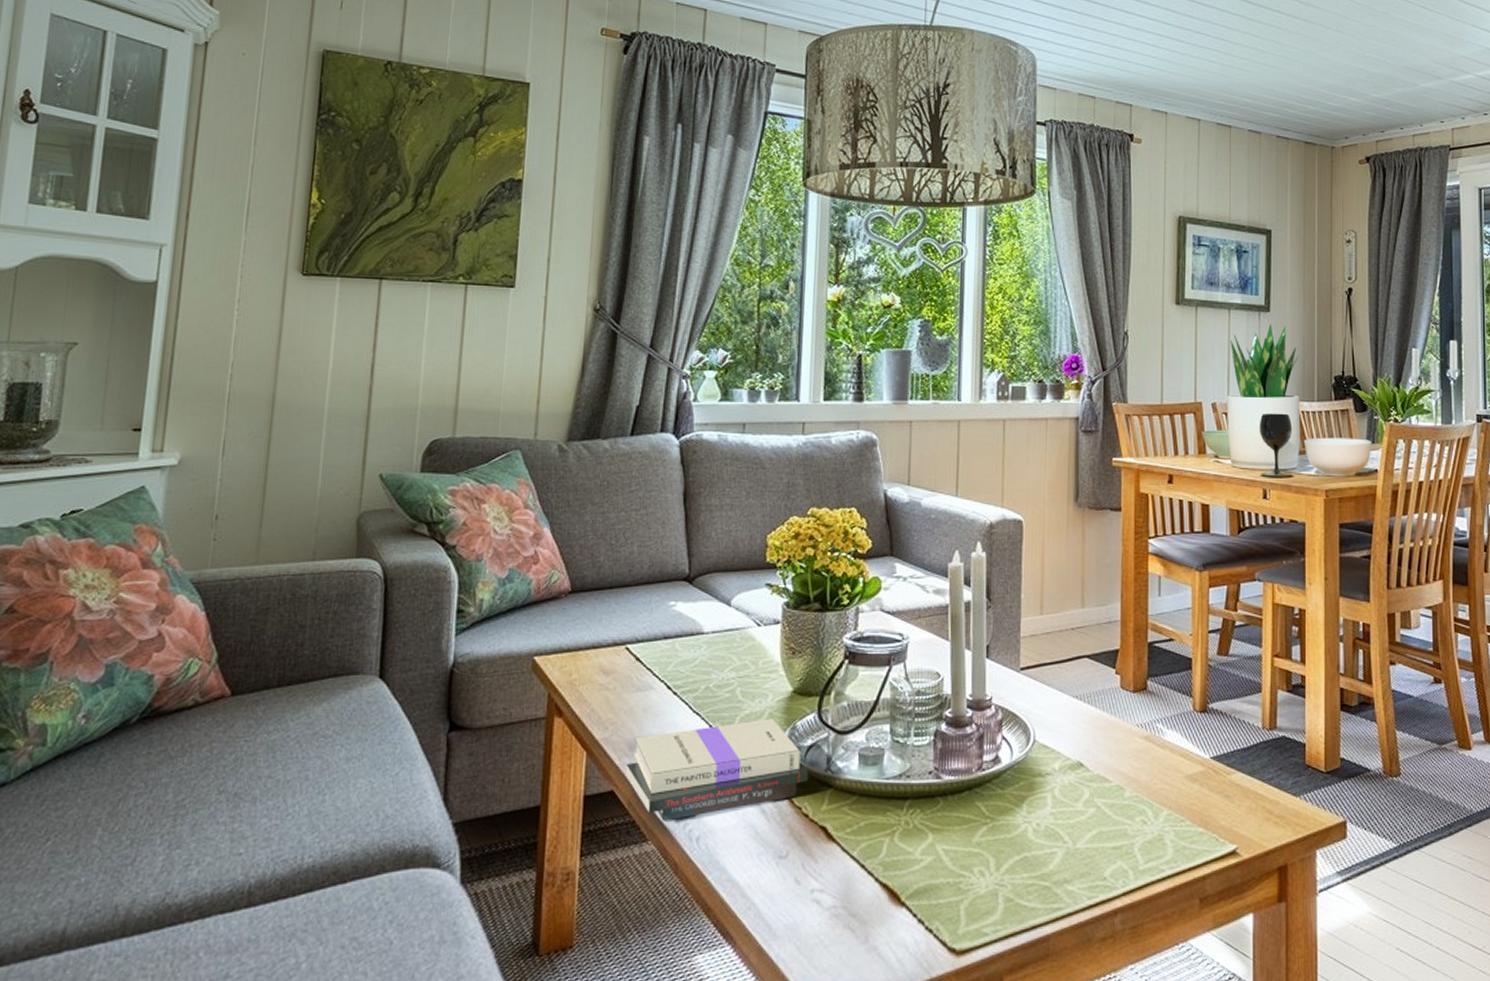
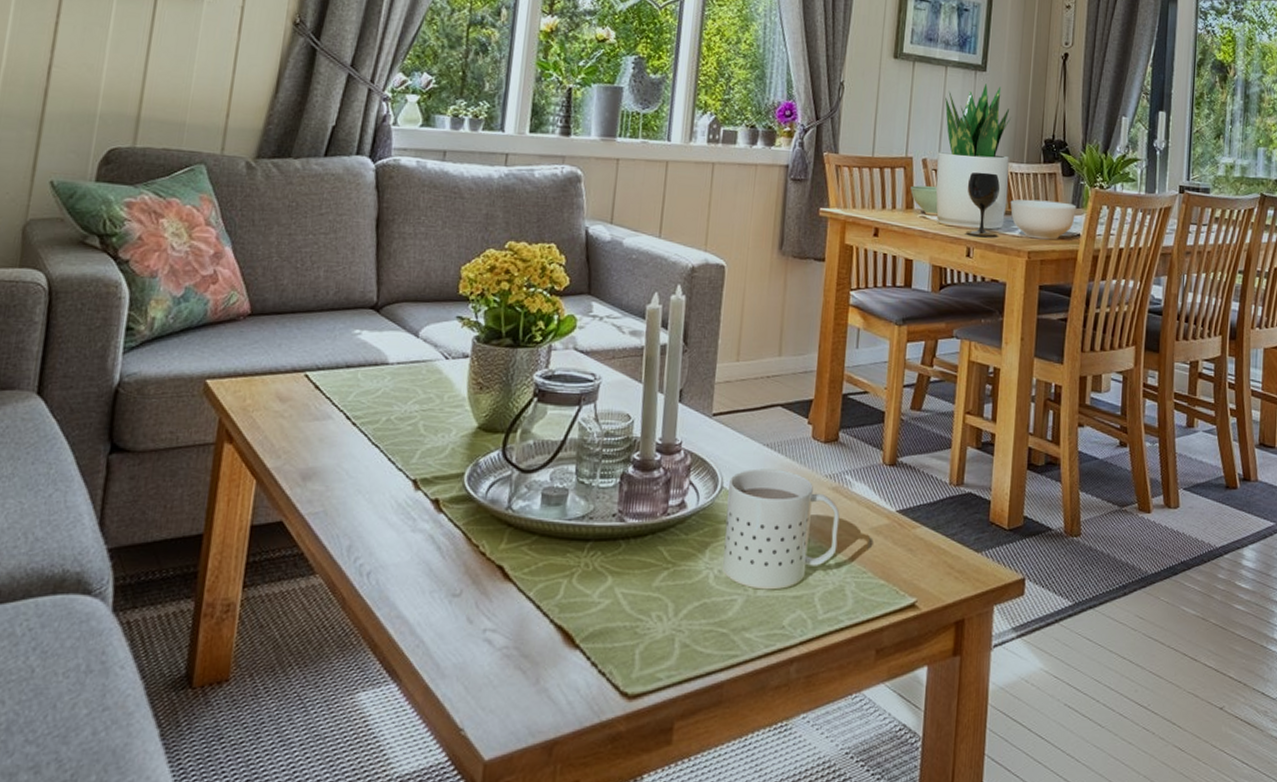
books: present [625,718,809,821] -> none [295,453,489,555]
mug: none [1039,721,1154,842] -> present [721,468,840,590]

